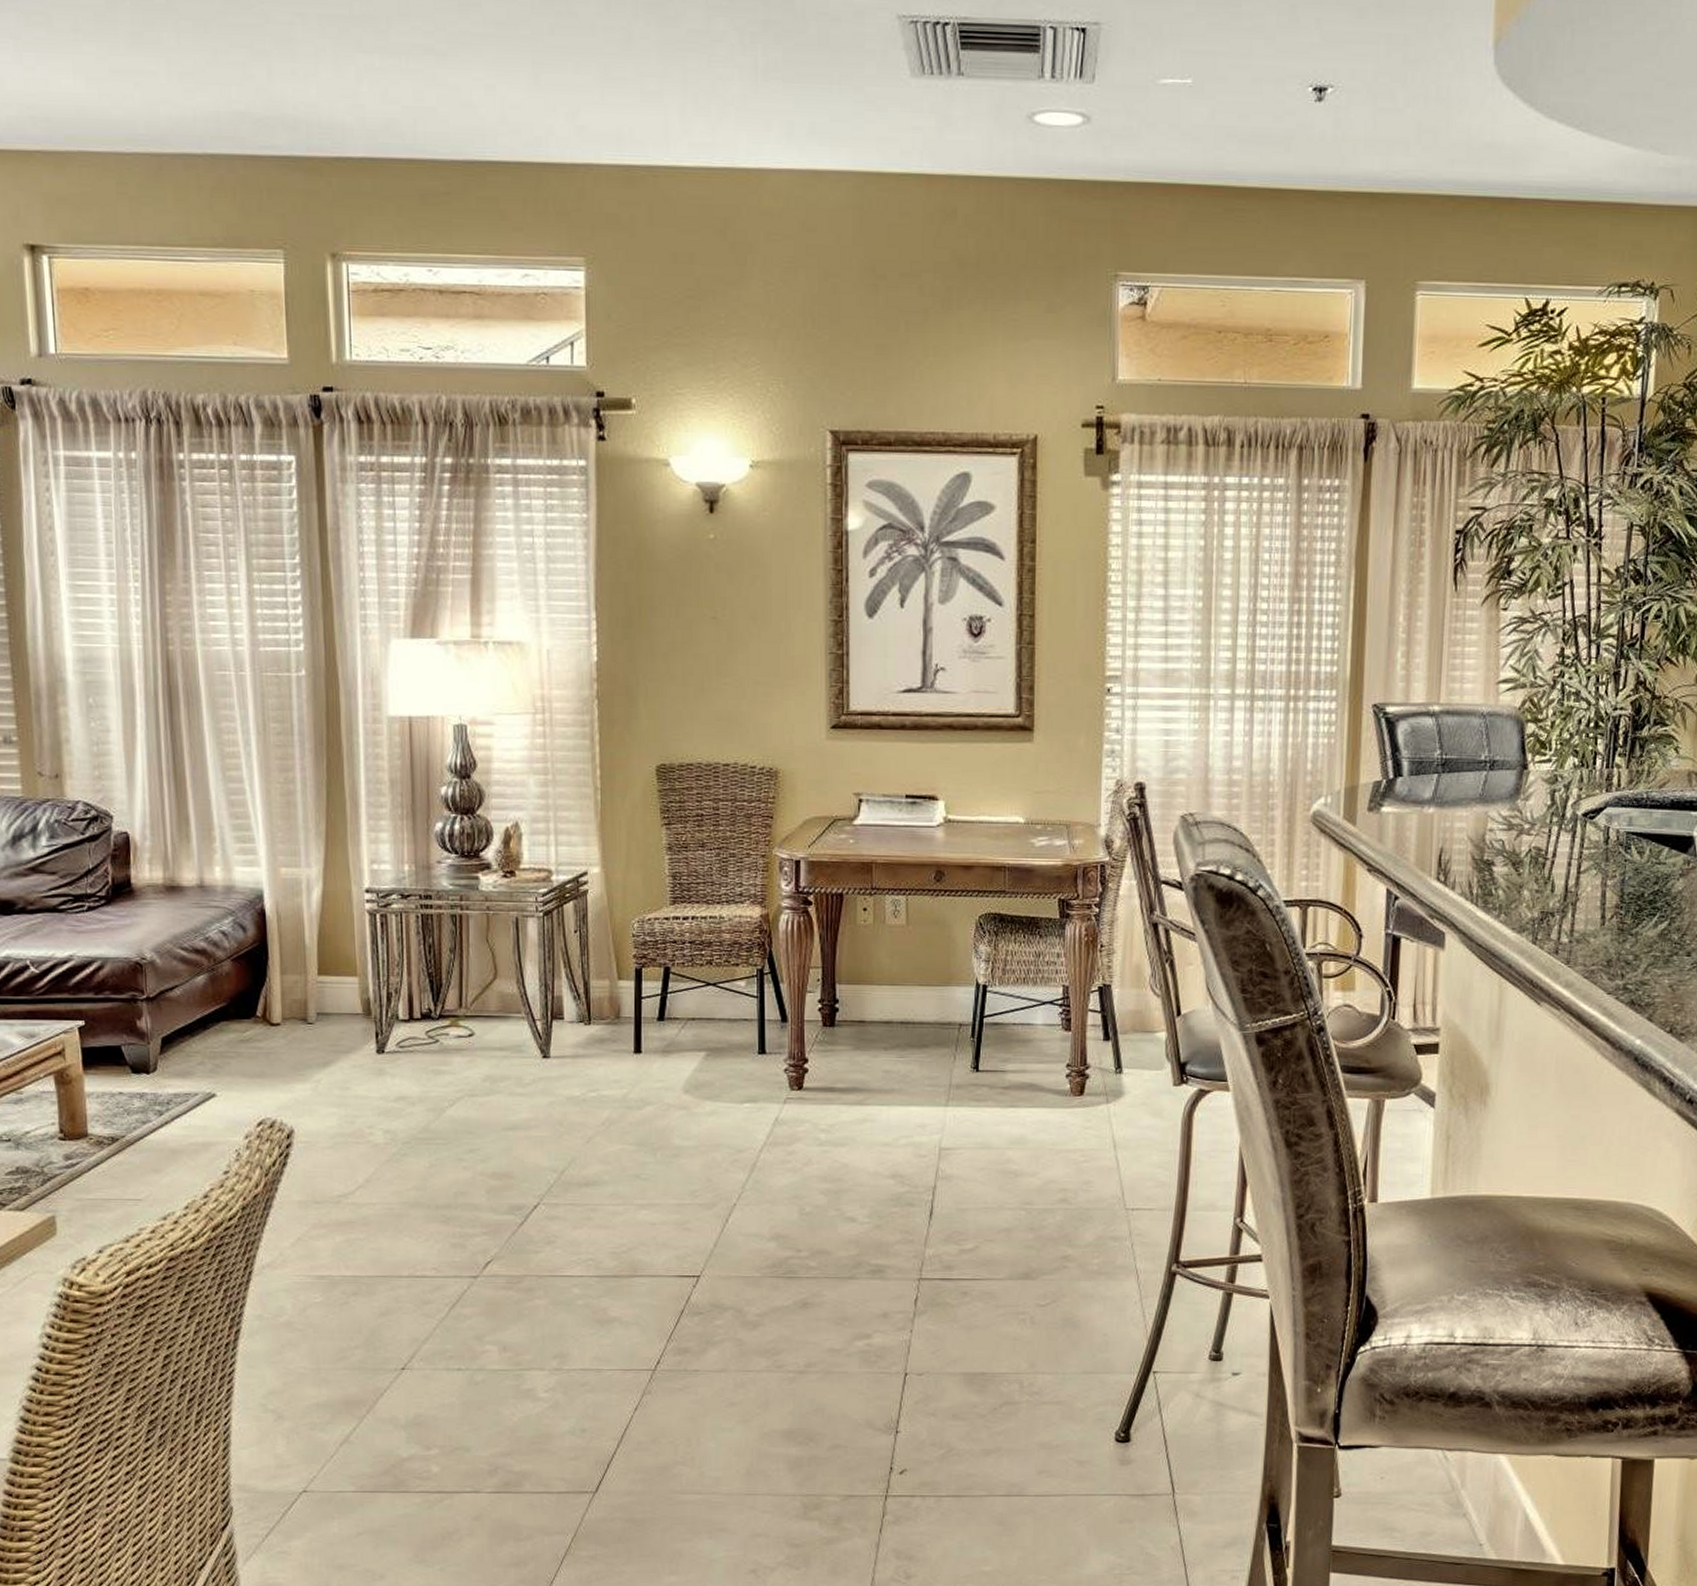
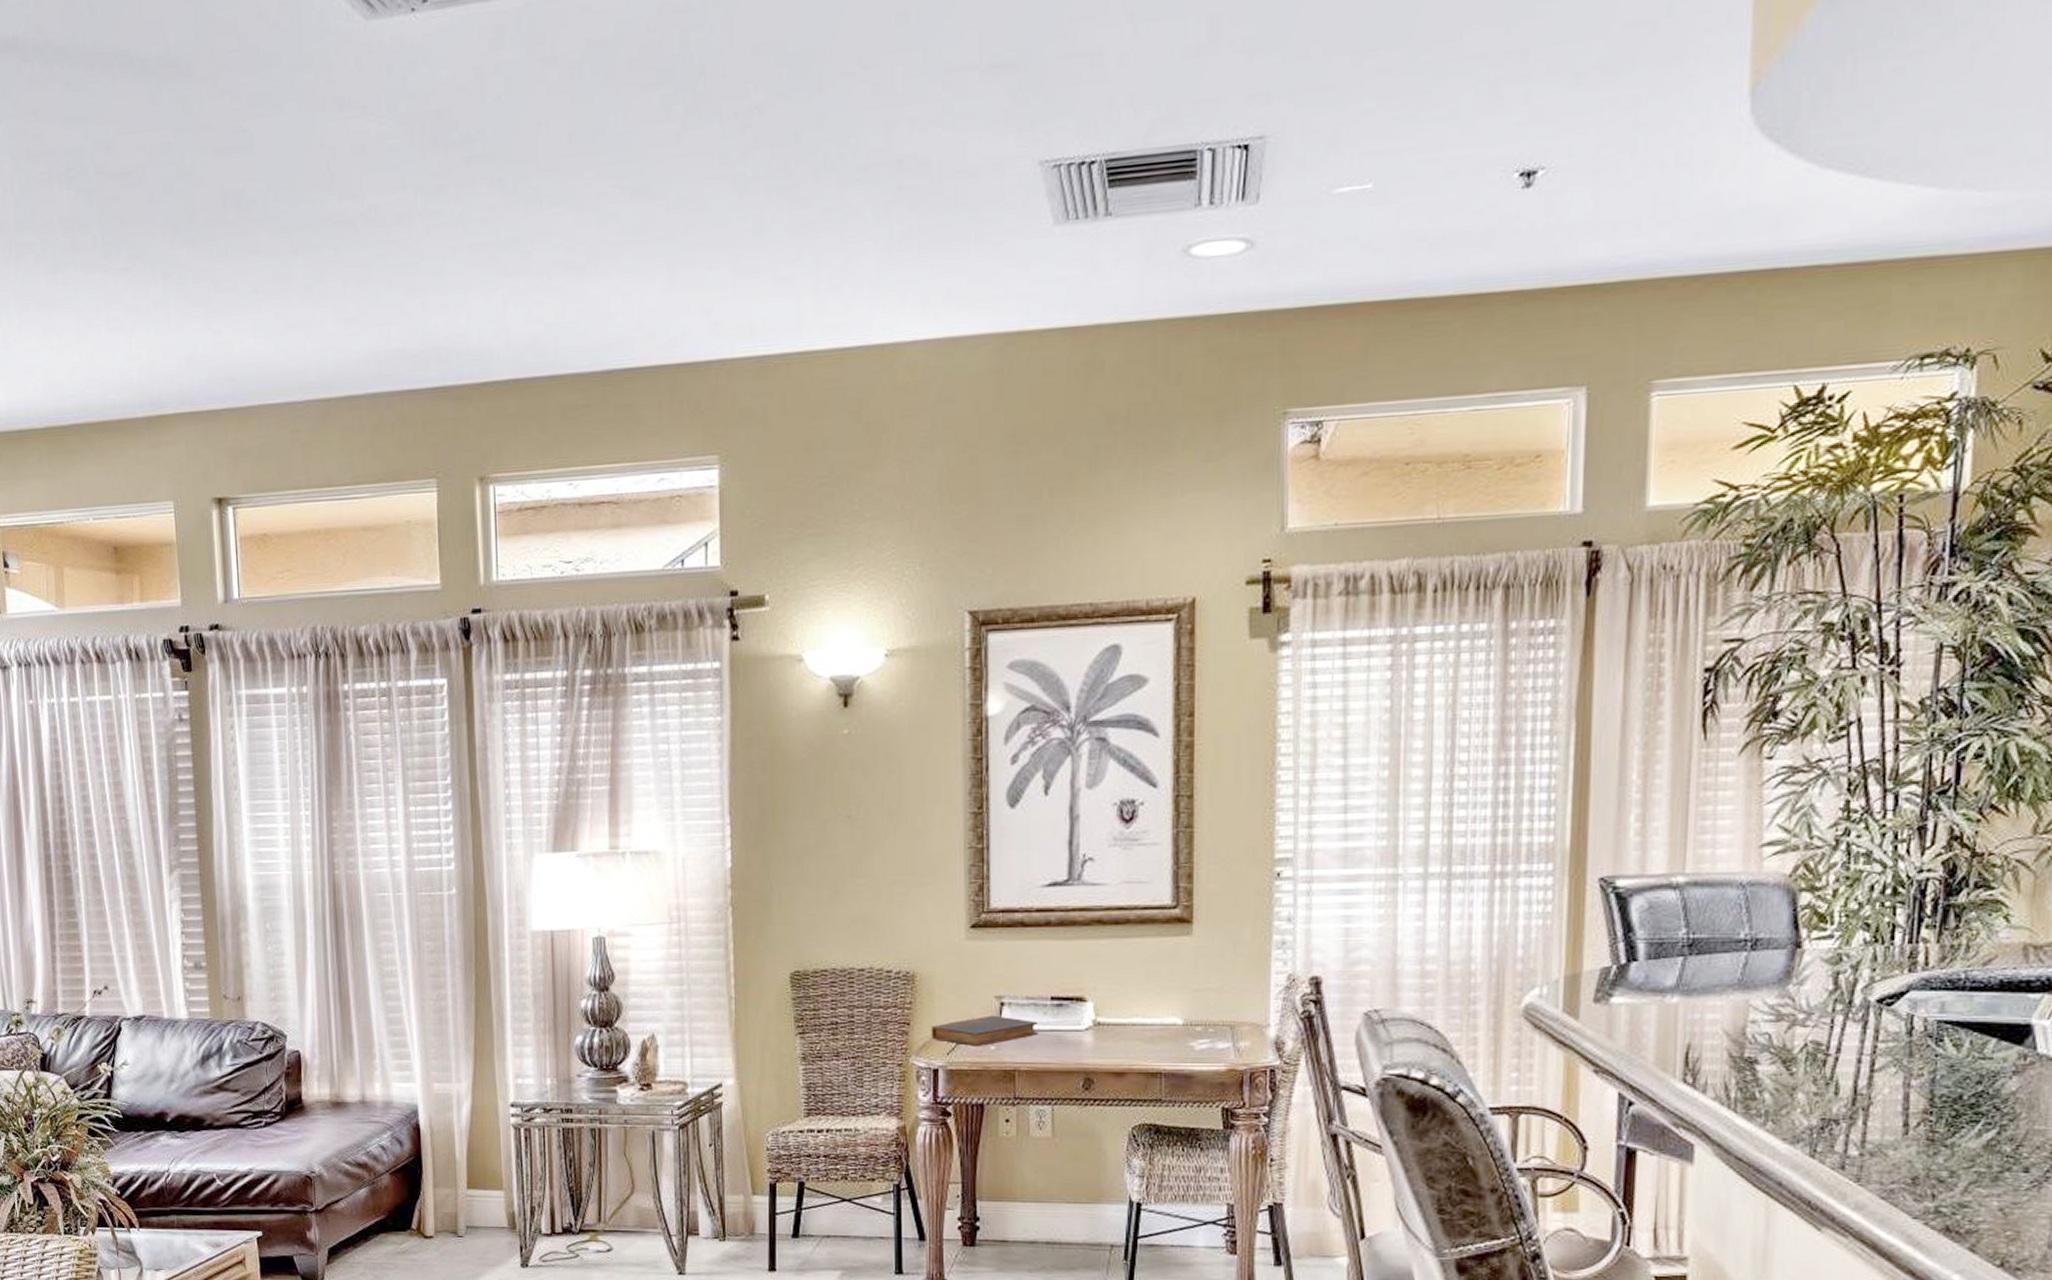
book: none [793,811,893,840] -> present [931,1015,1037,1046]

